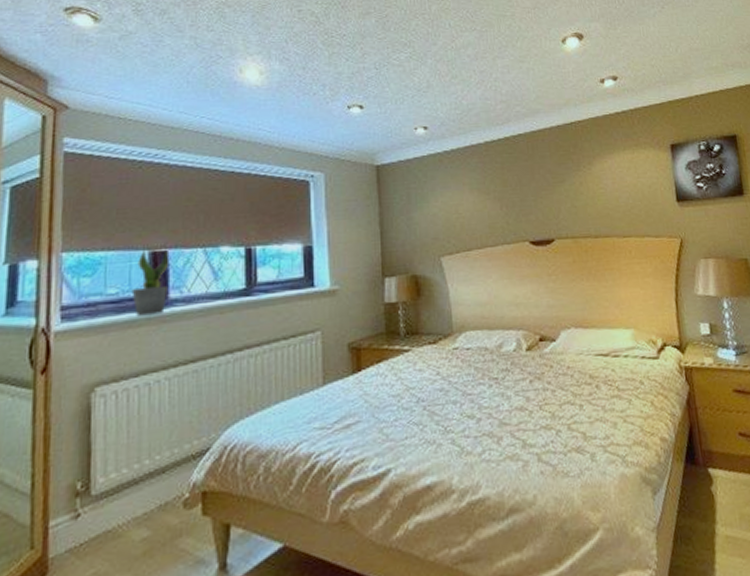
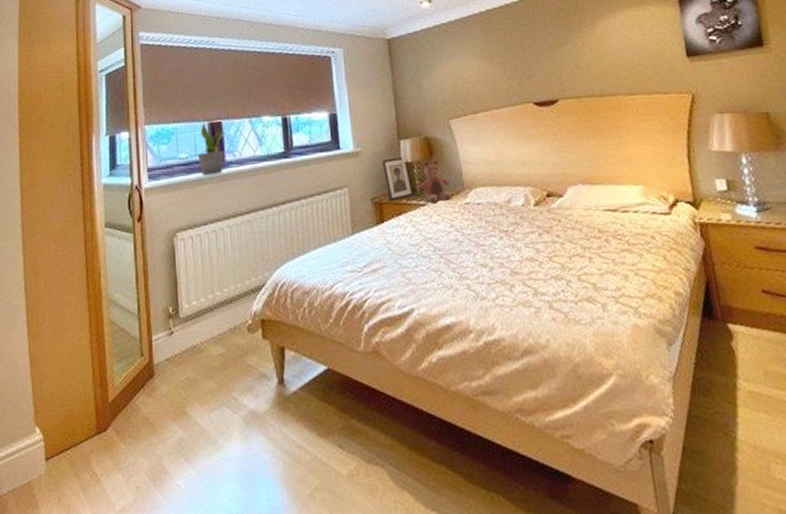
picture frame: none [363,297,398,347] -> present [382,157,415,201]
teddy bear: none [402,300,438,350] -> present [418,159,451,205]

